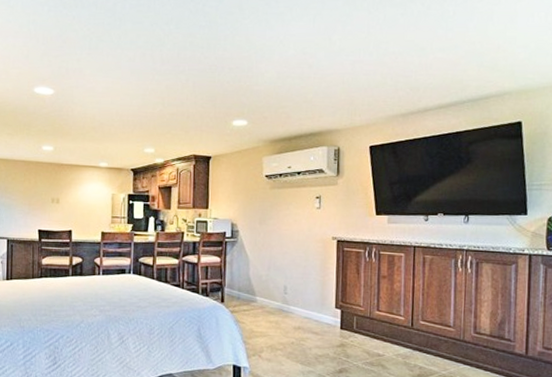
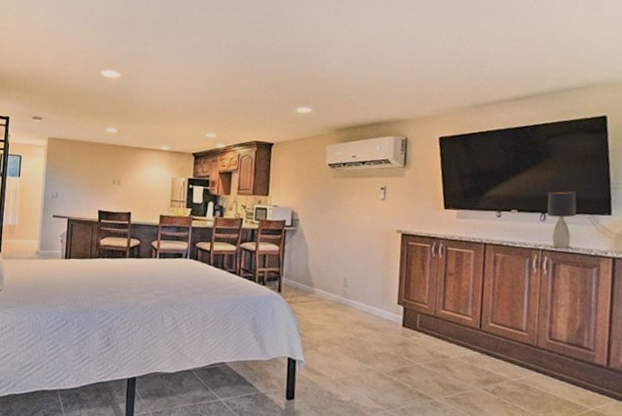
table lamp: none [470,193,497,250] -> present [547,190,577,250]

